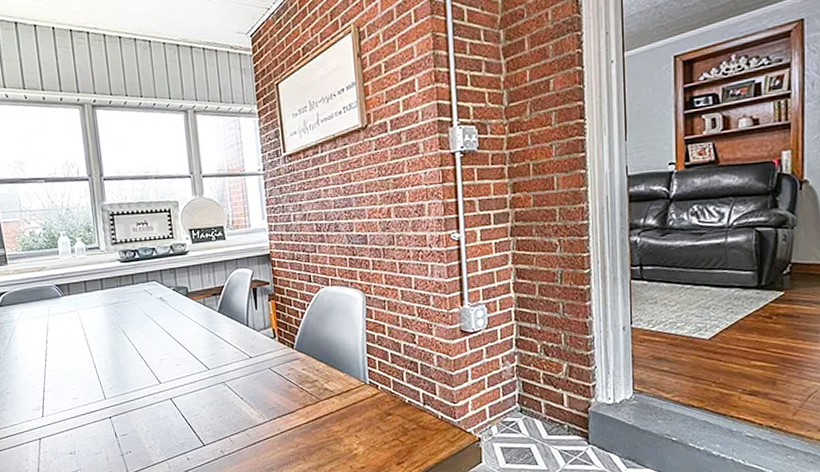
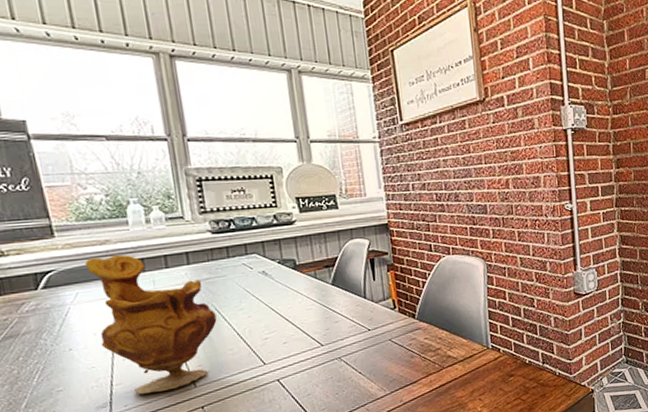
vase: none [28,279,123,401] -> present [85,254,217,394]

